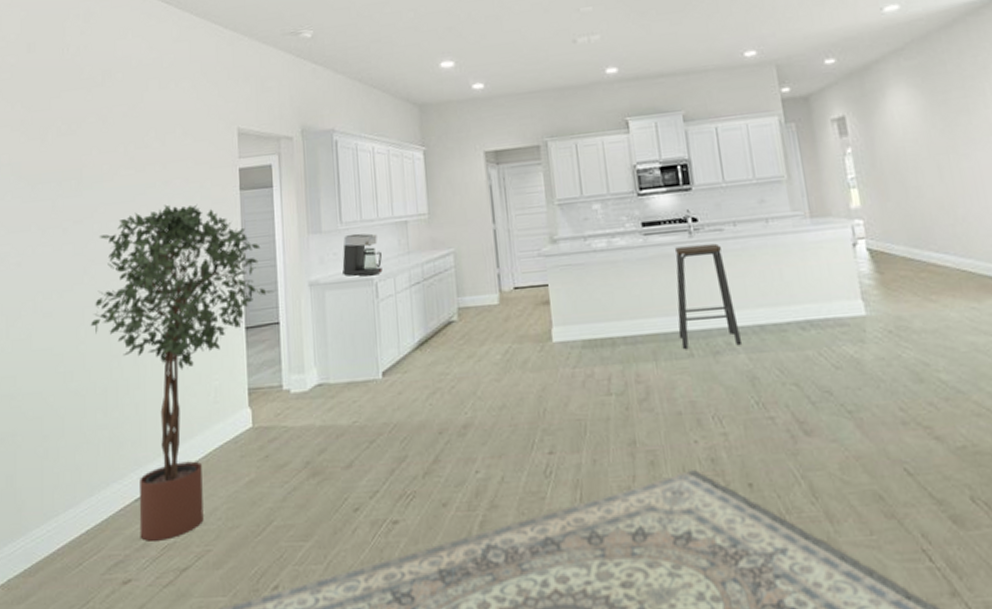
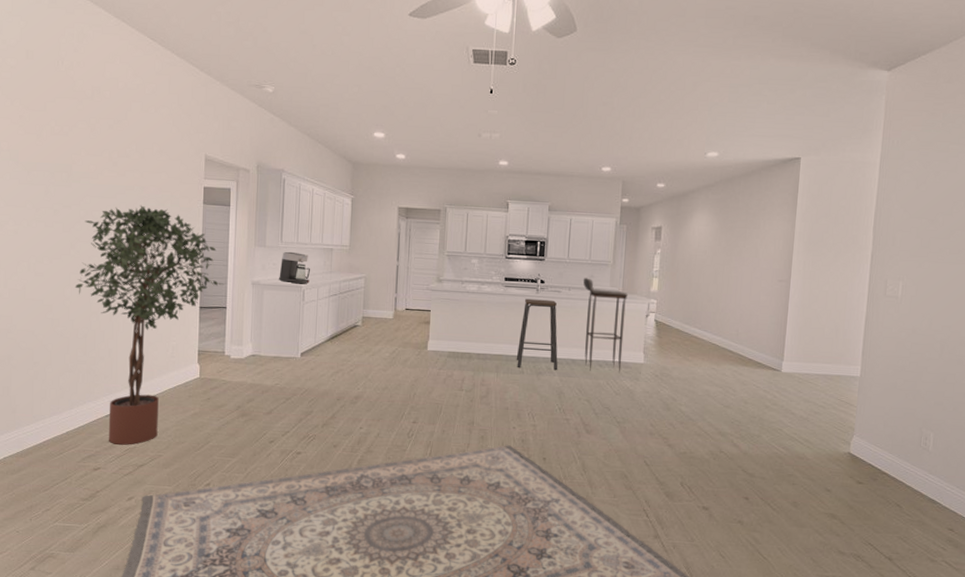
bar stool: none [750,204,835,338] -> present [583,277,629,374]

